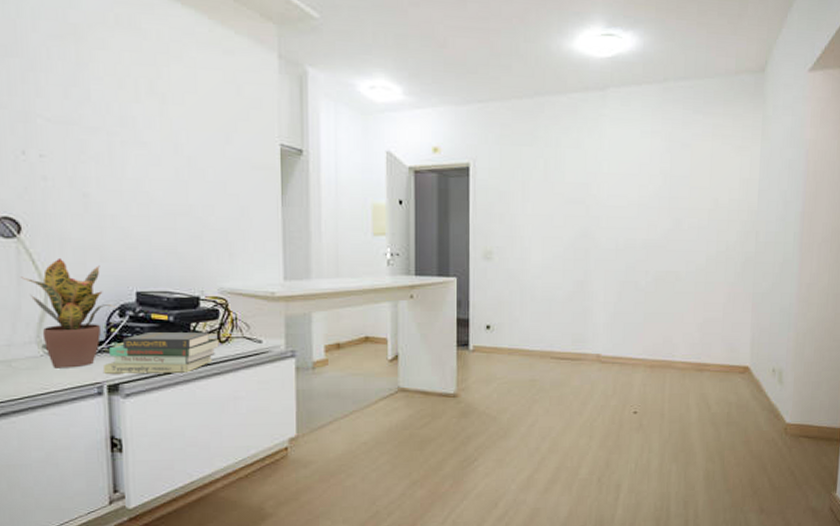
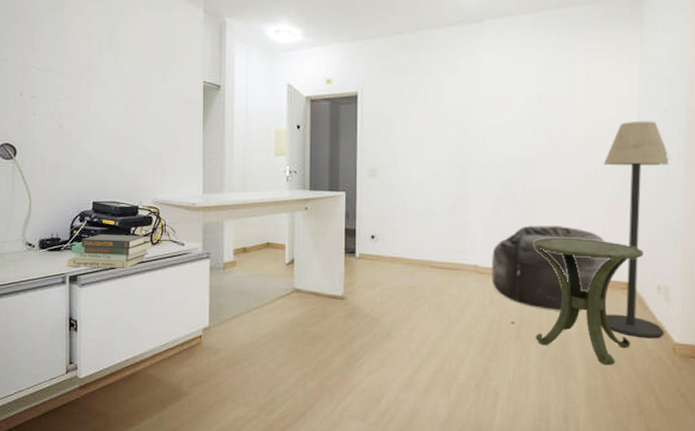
potted plant: present [19,257,117,368] -> none [13,174,79,261]
bean bag chair: none [613,310,729,397] -> present [490,225,610,311]
side table: none [657,323,761,449] -> present [534,237,644,365]
floor lamp: none [724,202,787,421] -> present [603,121,671,339]

